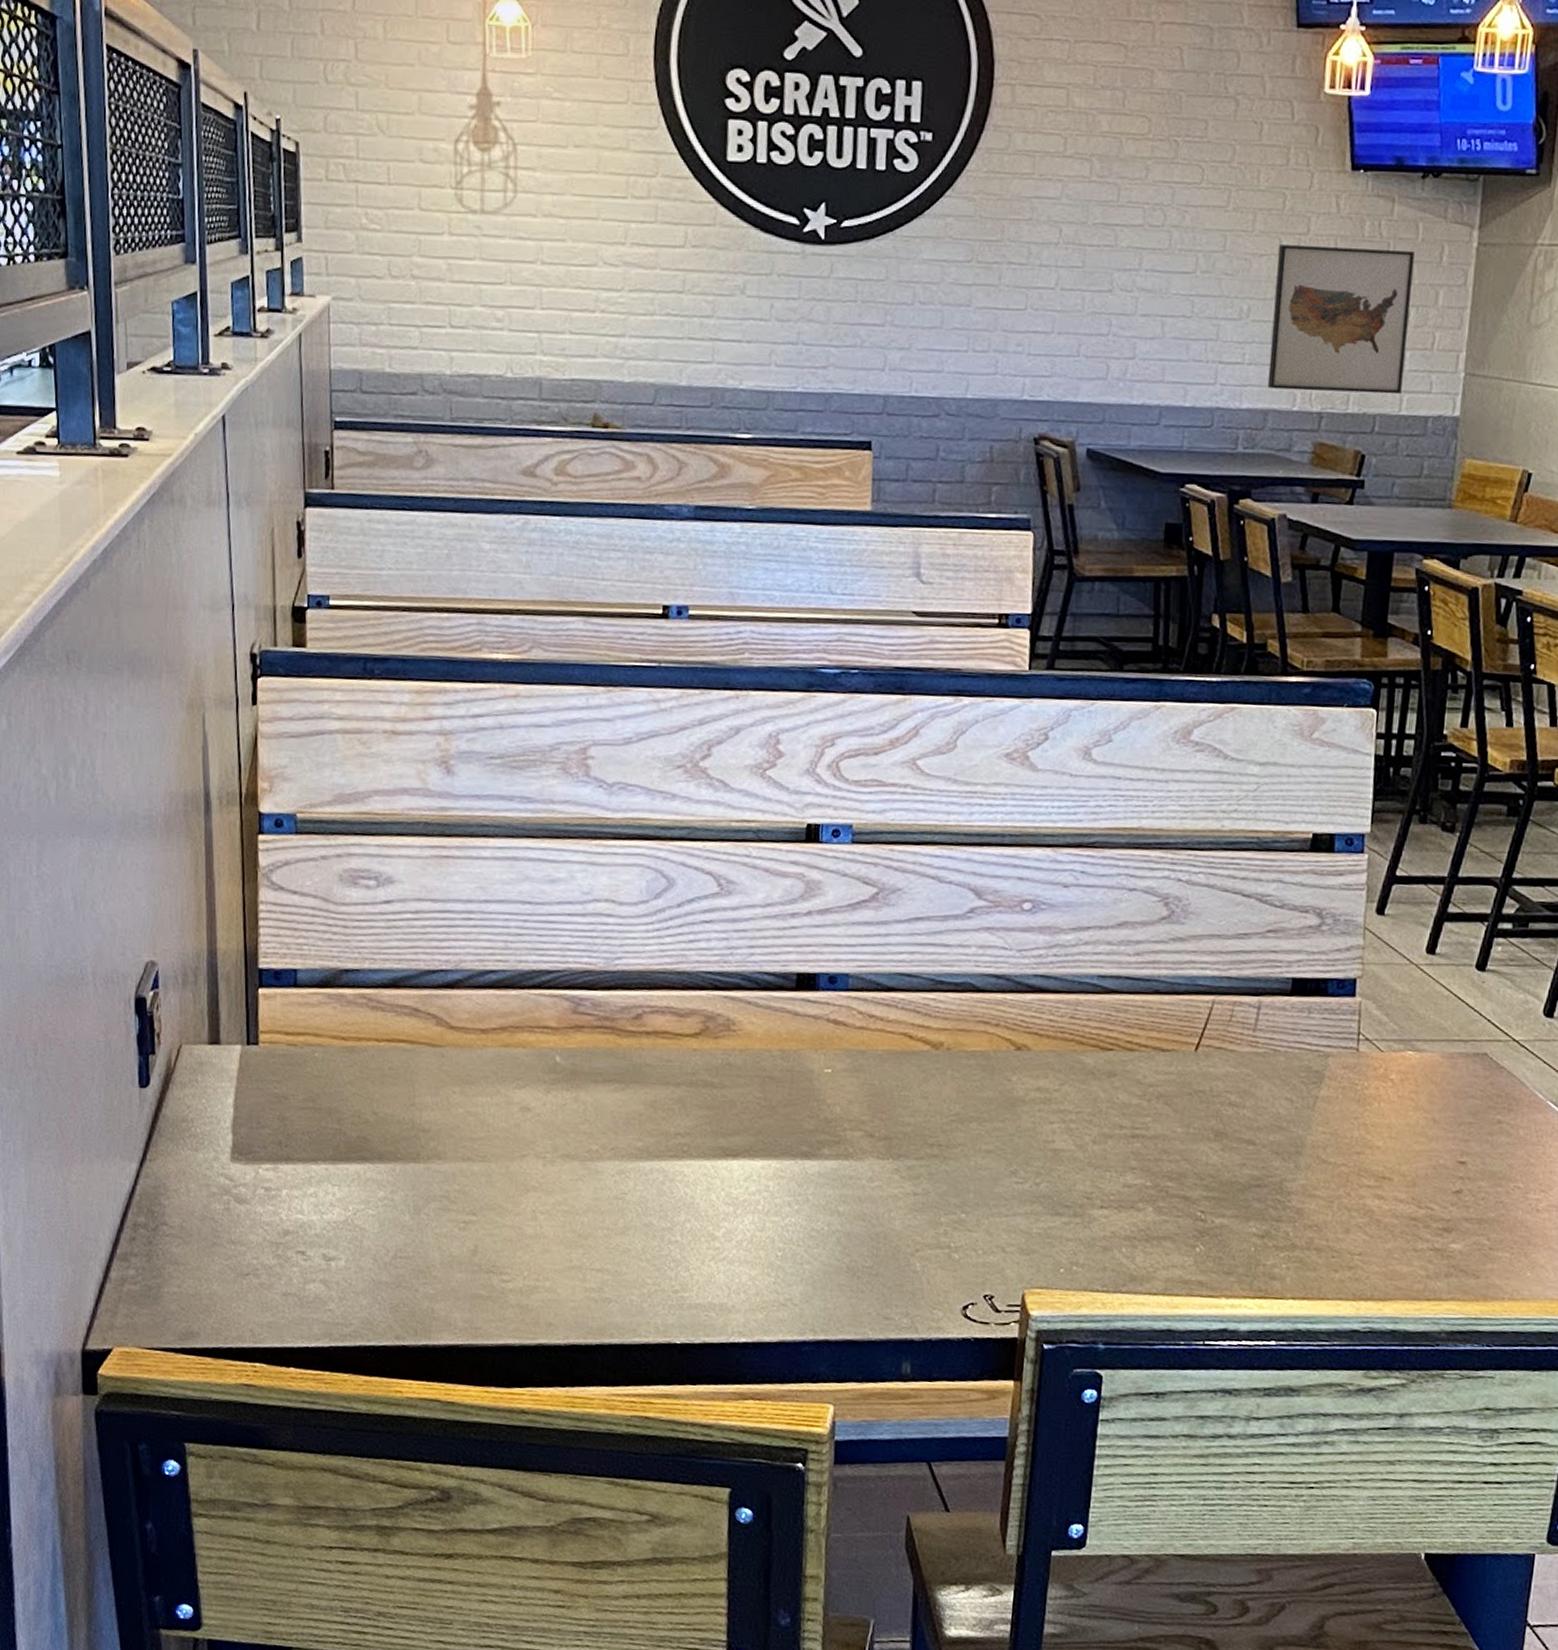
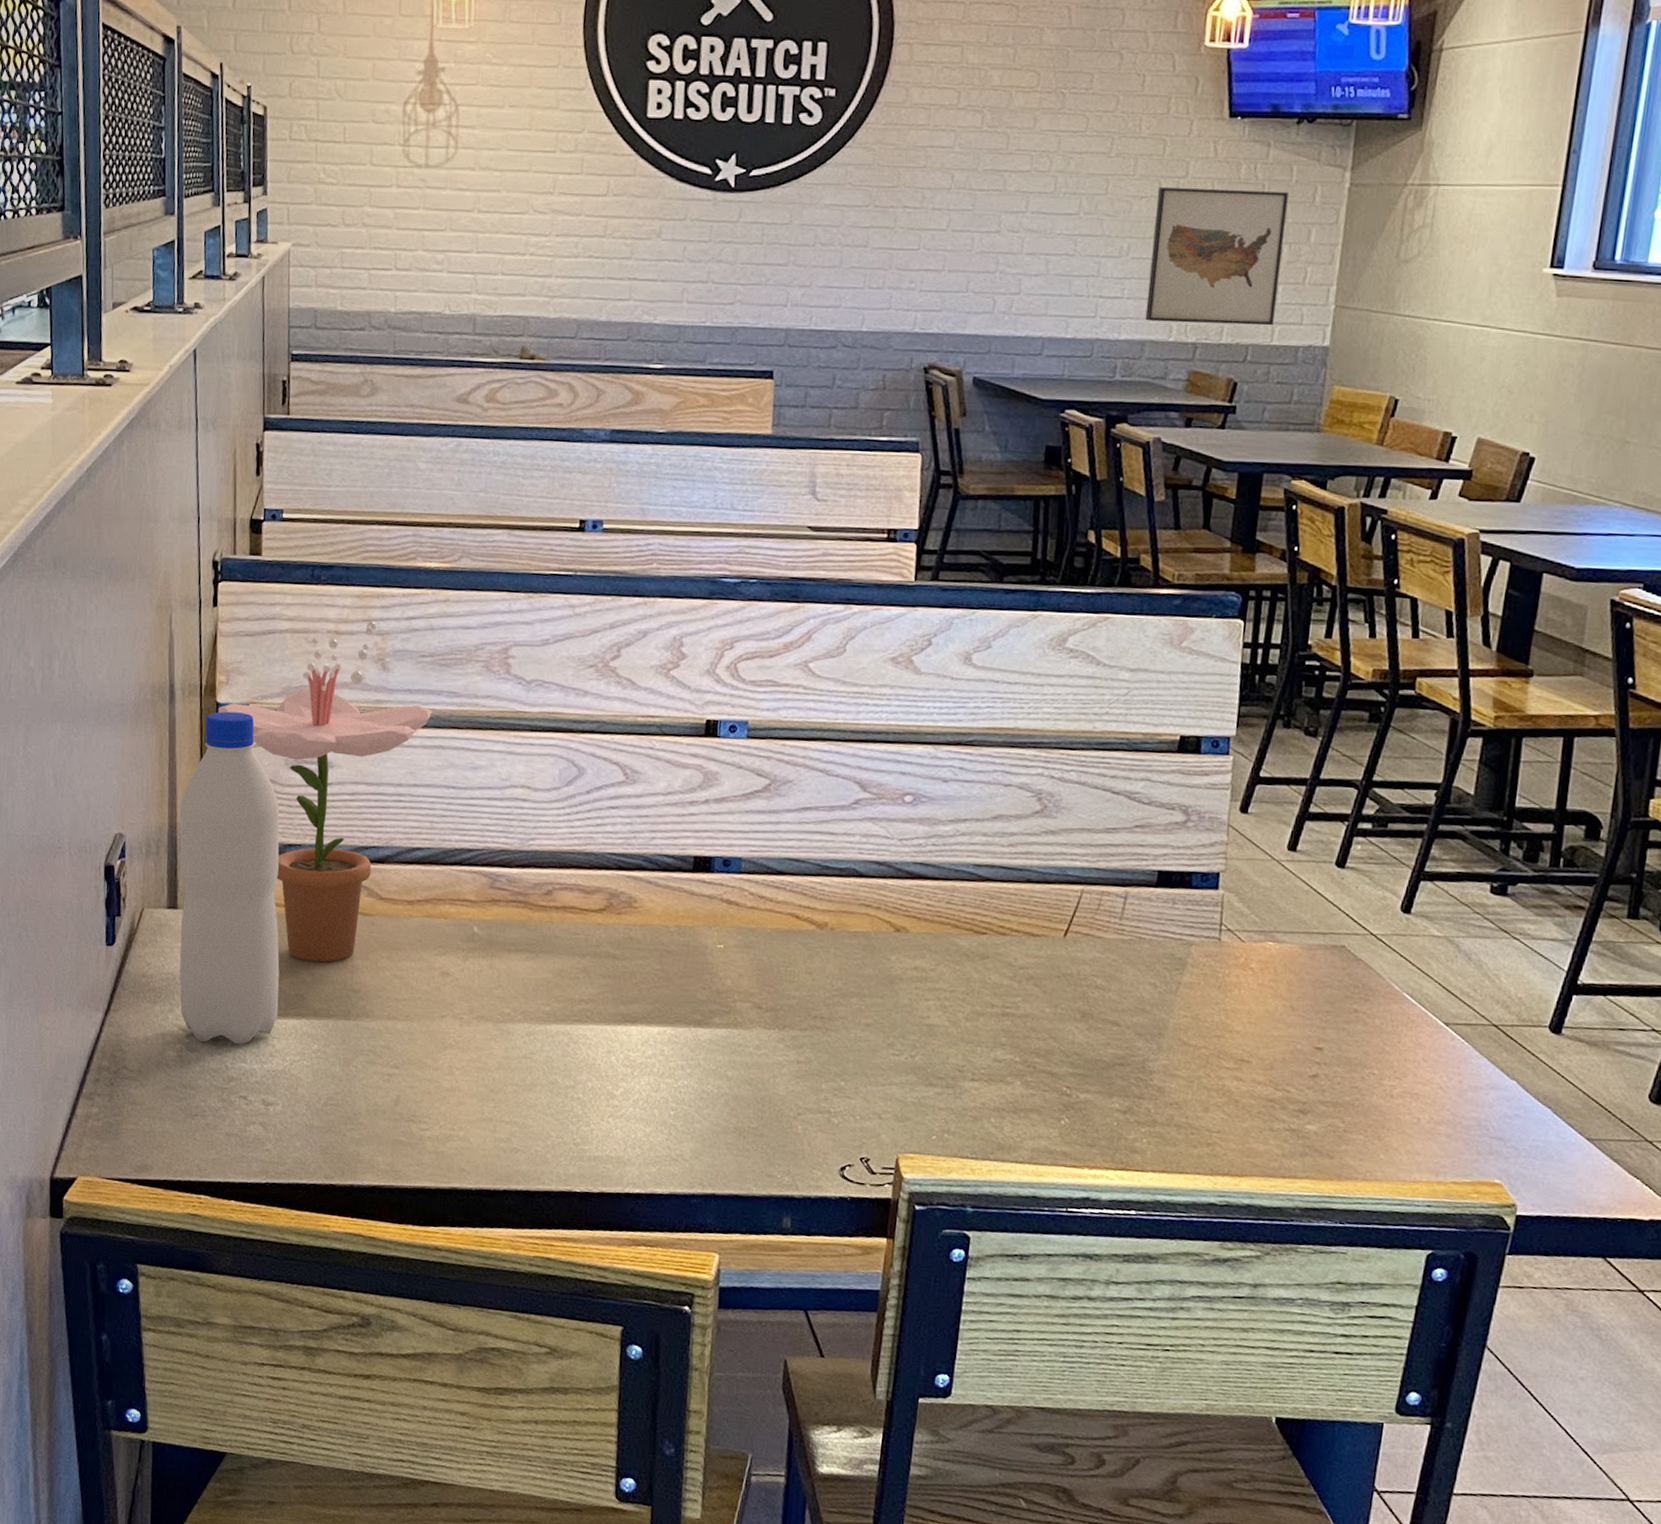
water bottle: none [220,822,339,1194] -> present [179,711,280,1045]
flower: none [261,718,504,1100] -> present [218,619,433,962]

